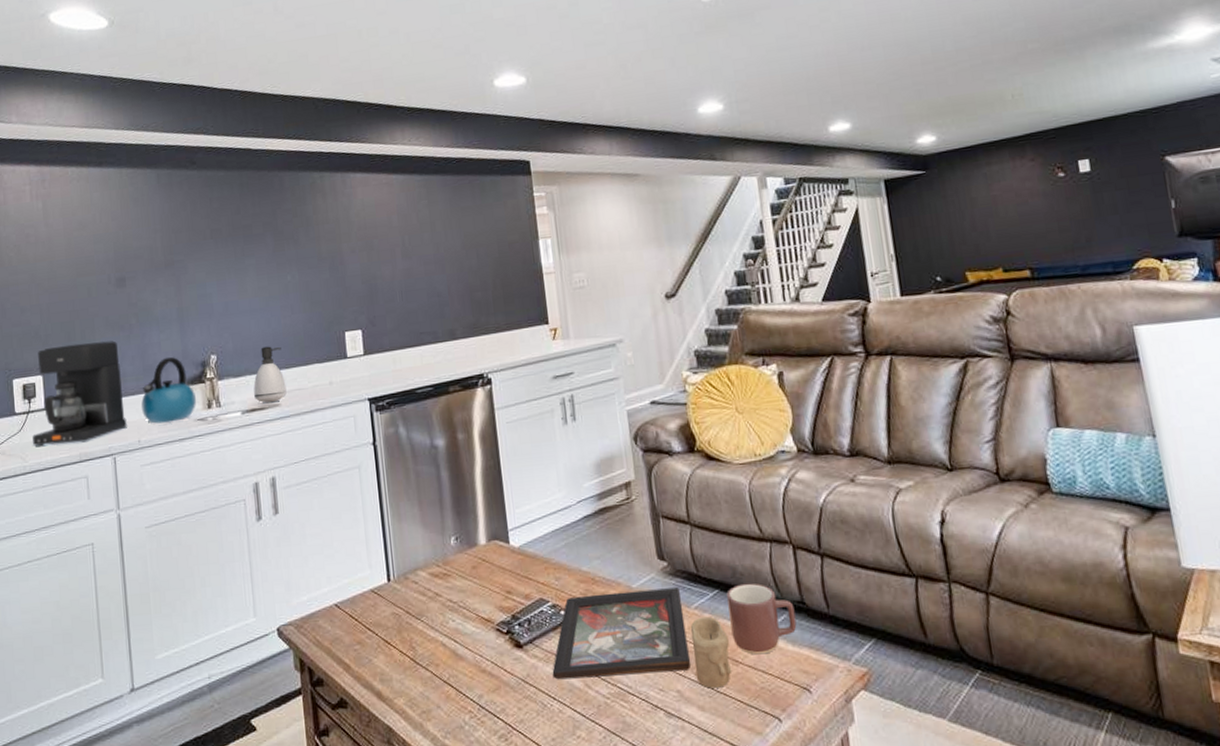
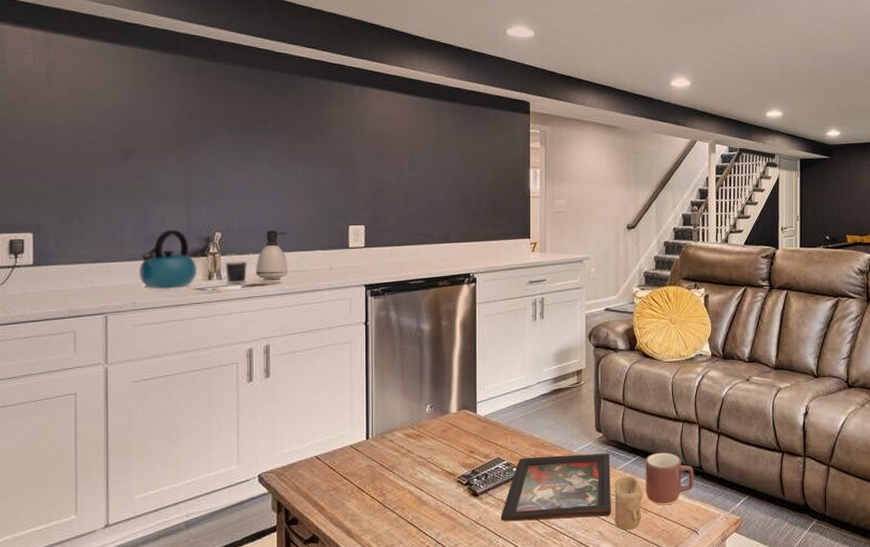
coffee maker: present [33,340,127,446] -> none [17,207,122,300]
mug: none [223,384,246,412] -> present [225,261,247,284]

